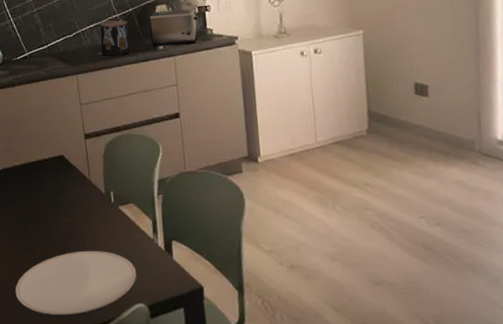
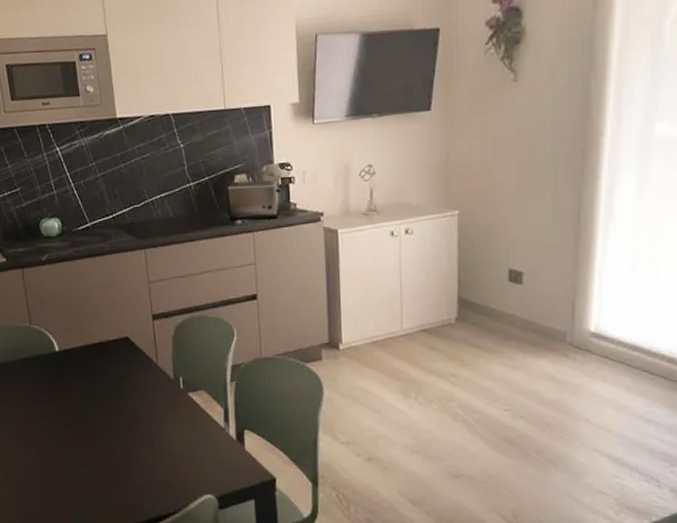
plate: present [15,250,137,315] -> none [74,439,206,505]
canister: present [97,18,130,57] -> none [168,187,205,231]

